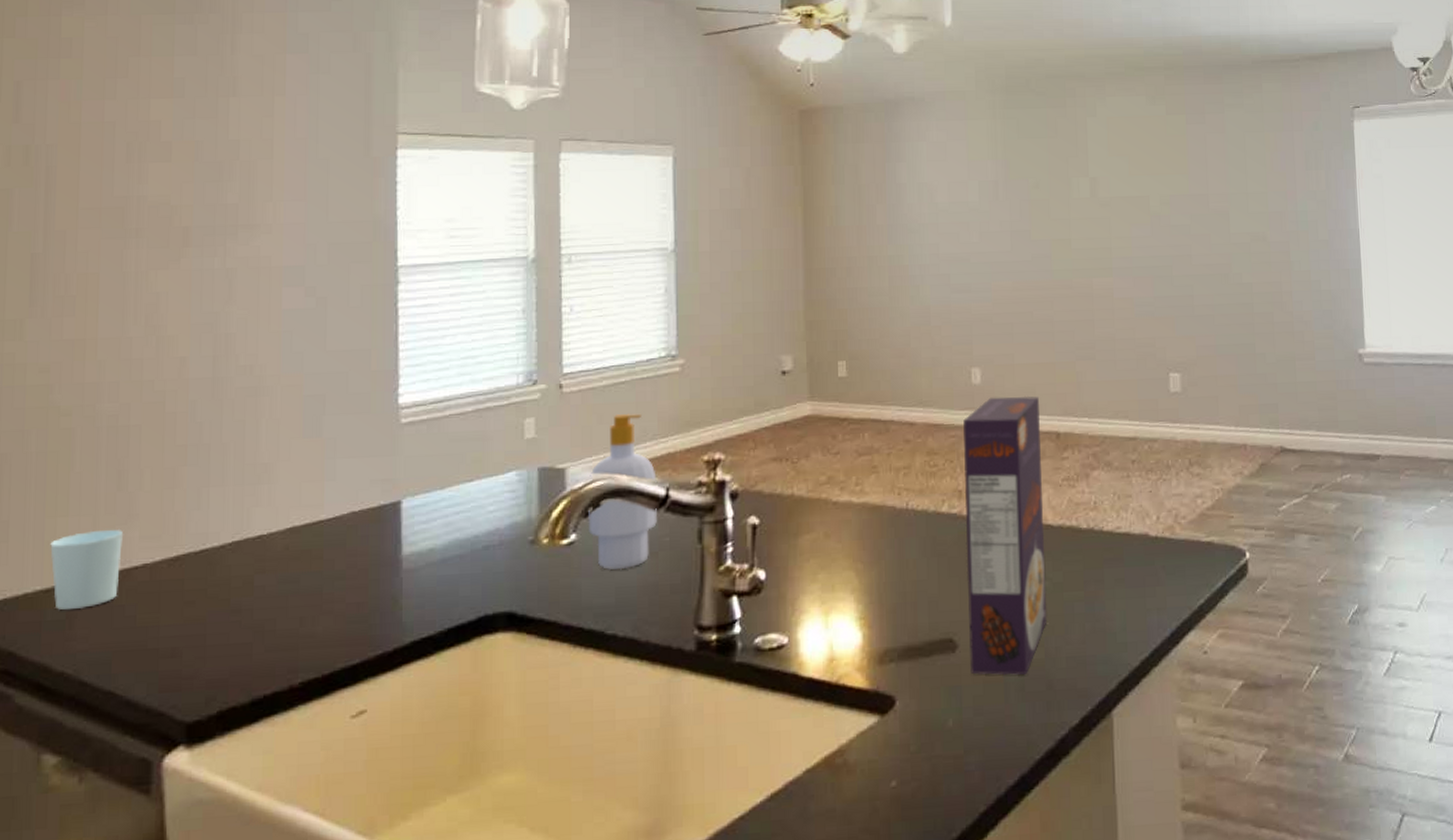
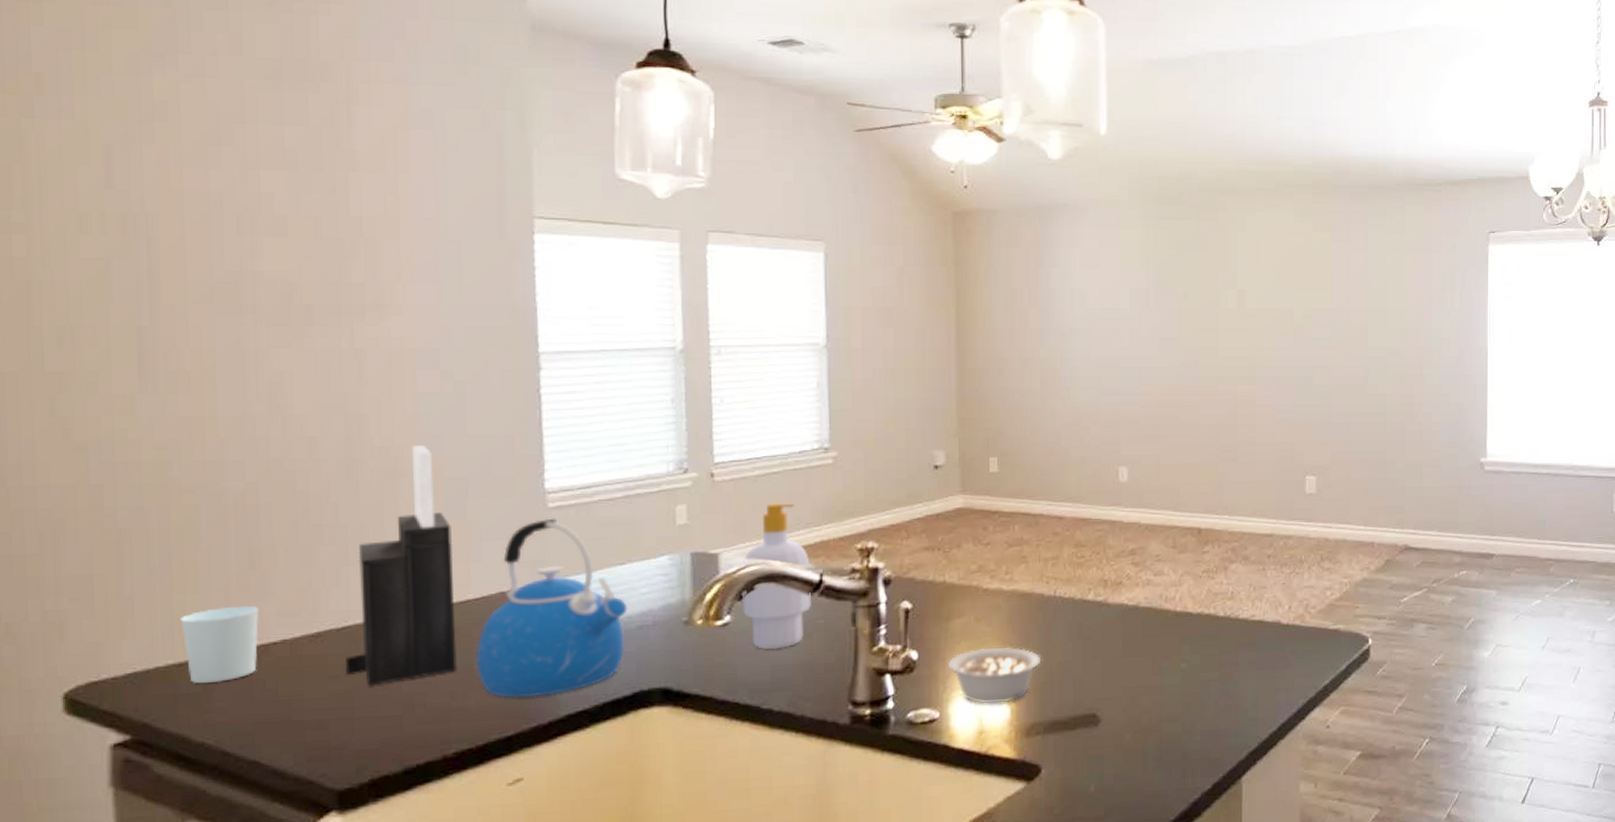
knife block: none [201,363,309,613] -> present [346,446,457,687]
kettle: none [326,434,475,624] -> present [476,518,628,698]
legume: none [796,564,894,628] -> present [947,647,1042,704]
cereal box: present [963,396,1048,676] -> none [1109,494,1185,747]

